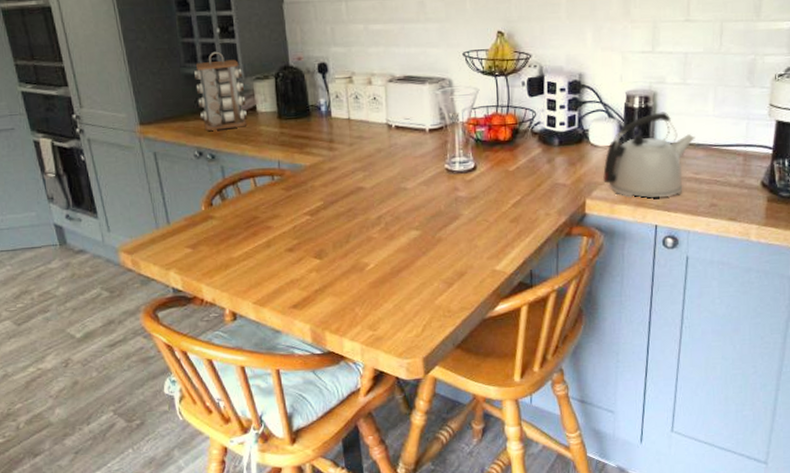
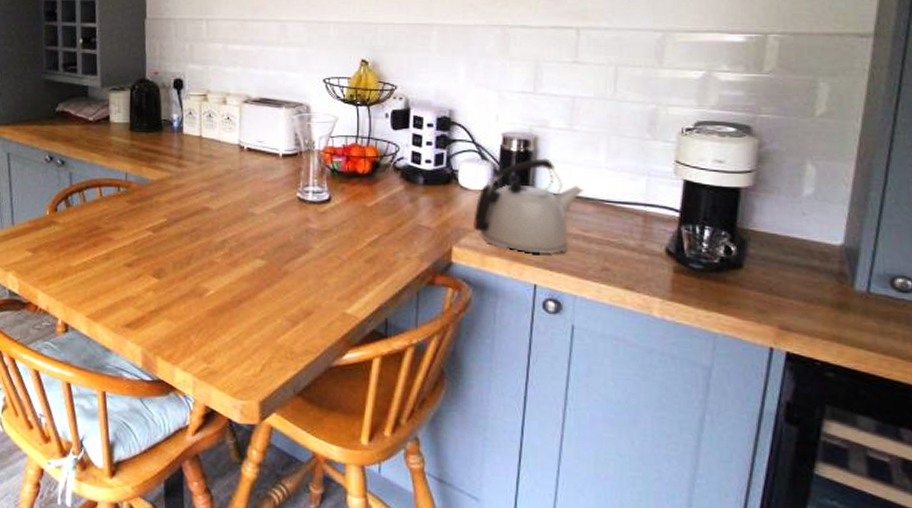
spice rack: present [194,51,248,131] -> none [54,60,101,137]

